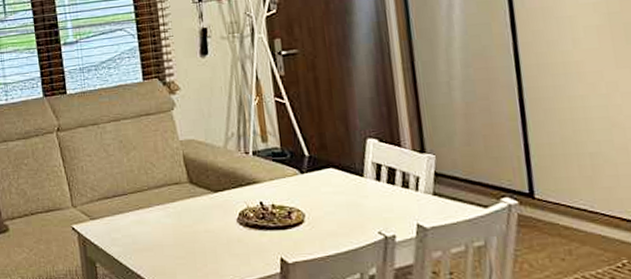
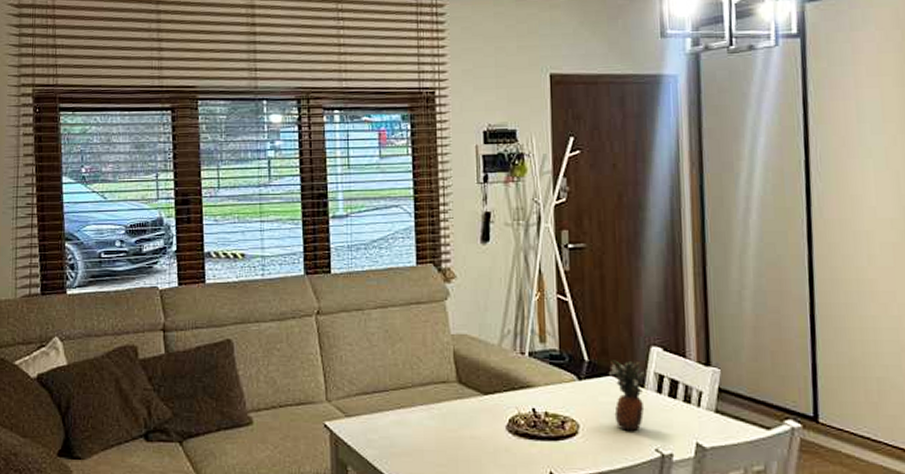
fruit: none [328,152,365,217] -> present [608,360,646,431]

